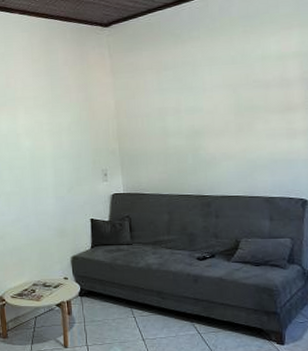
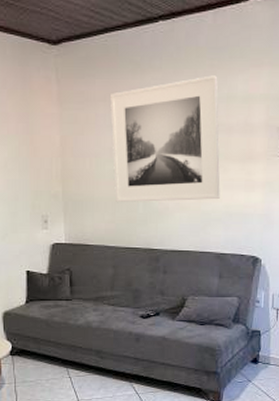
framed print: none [156,39,264,156] -> present [110,75,220,203]

